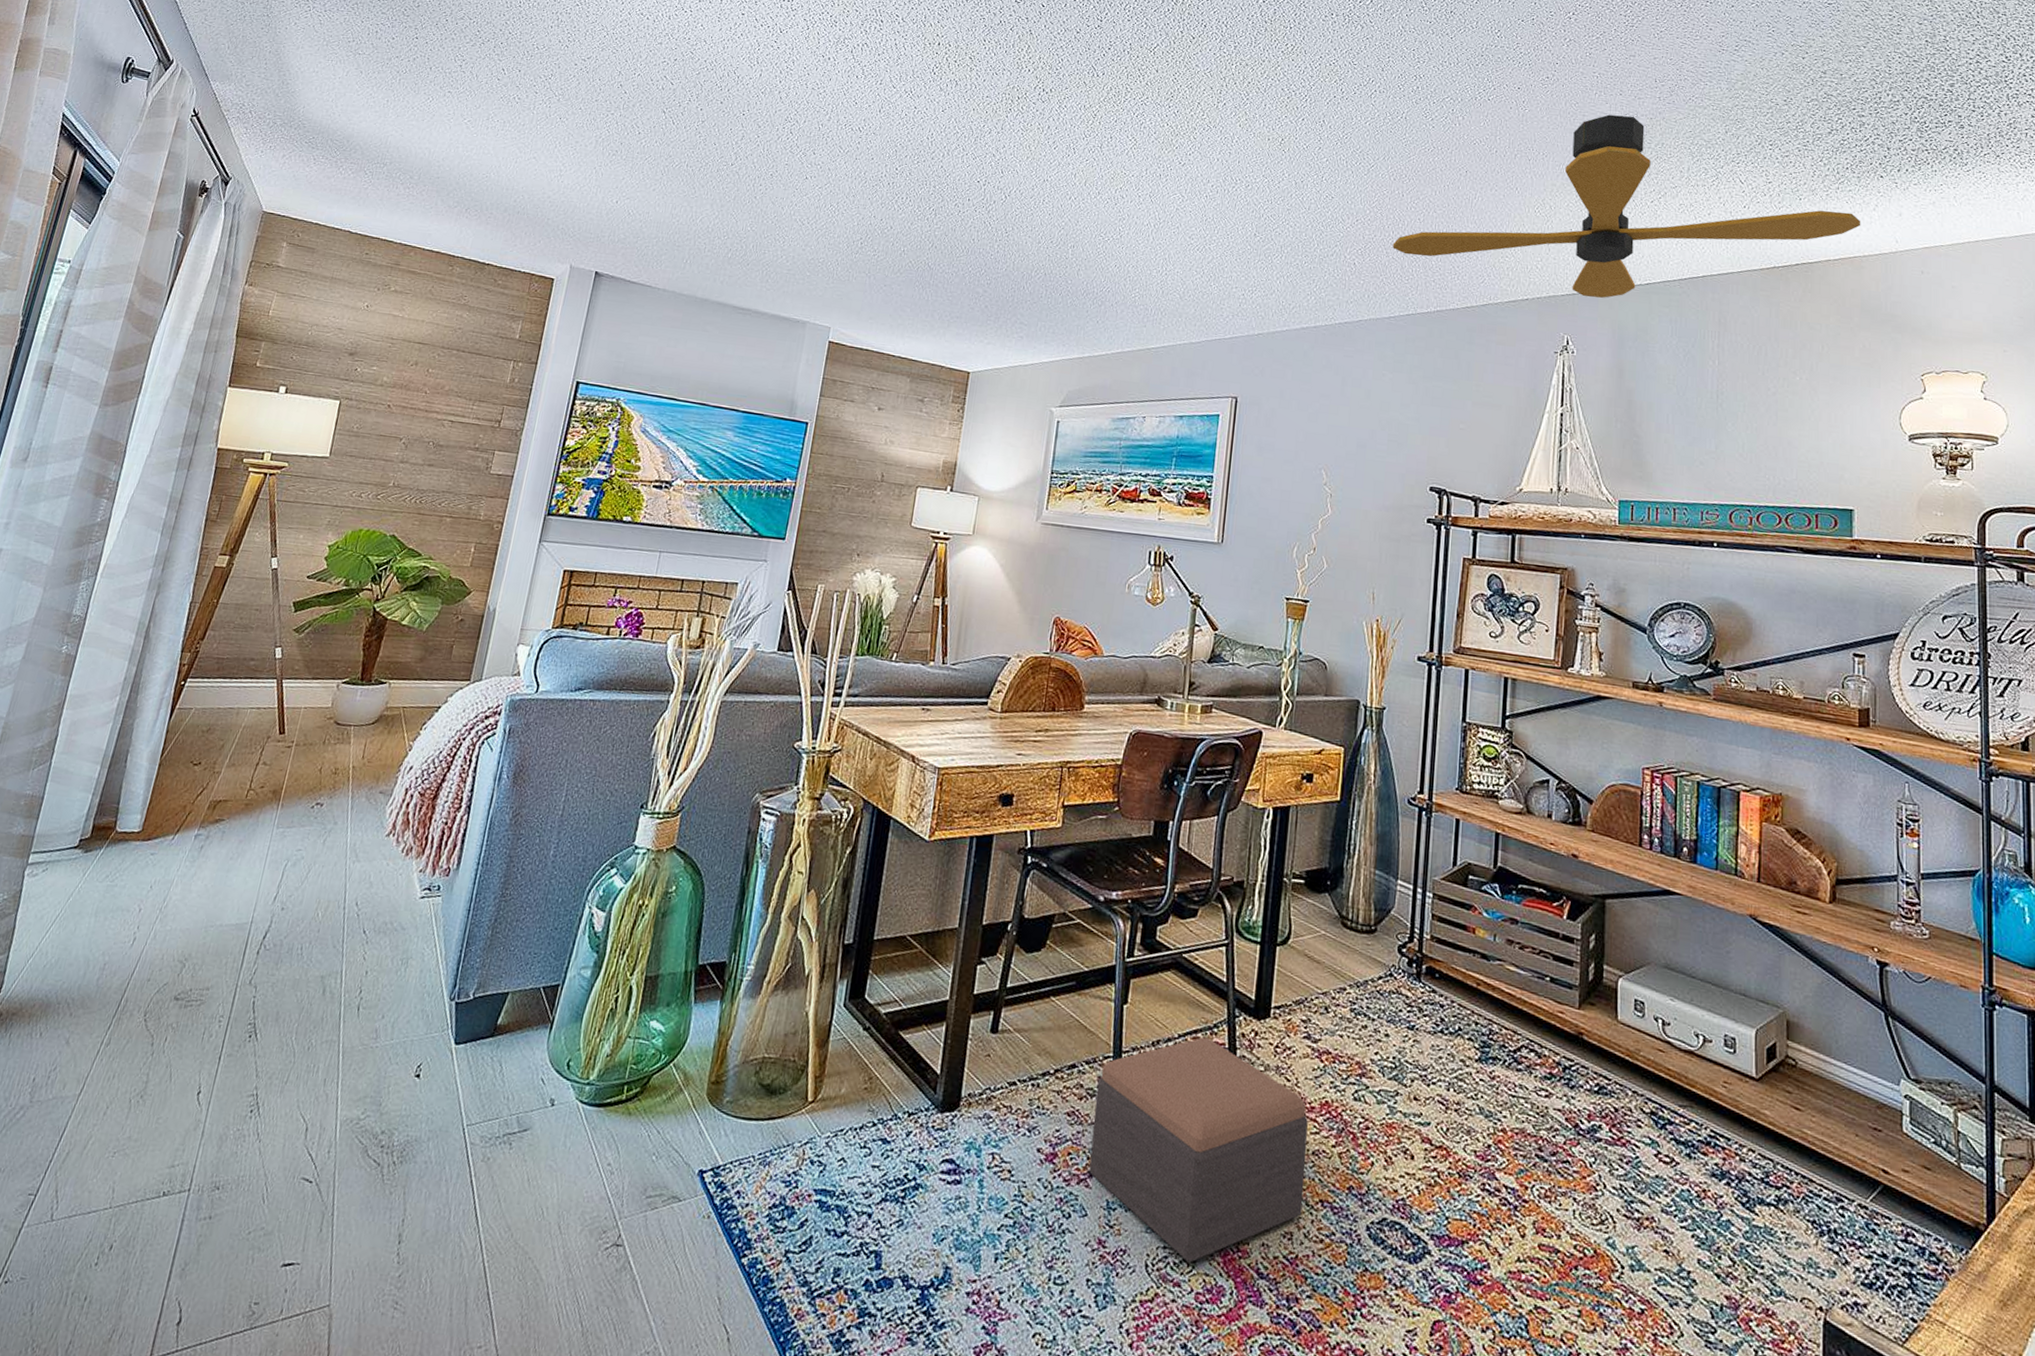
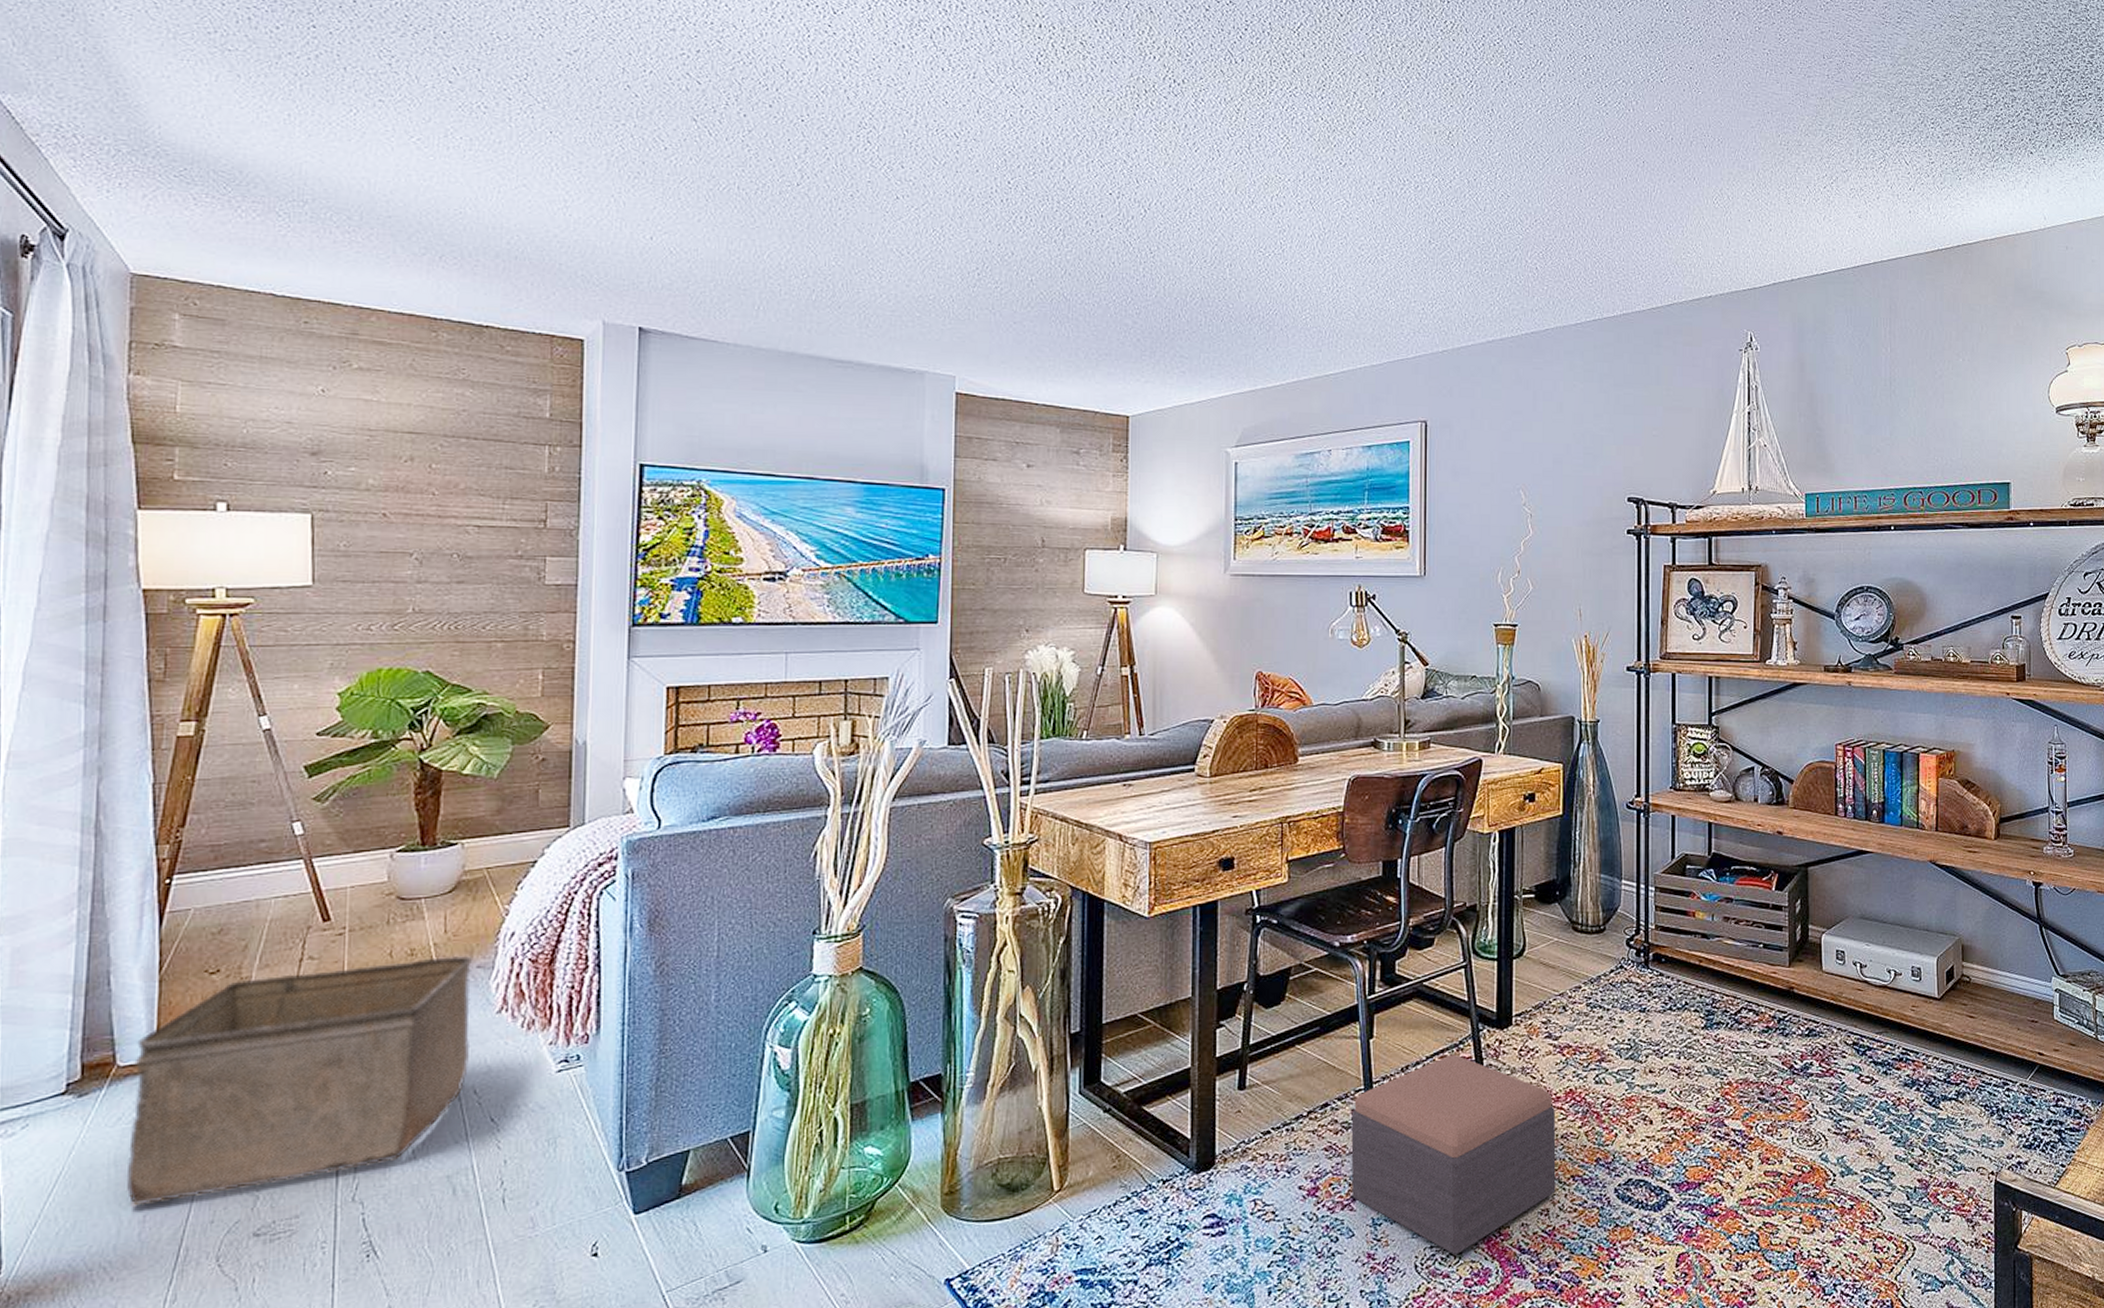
storage bin: none [98,773,378,956] -> present [127,955,473,1208]
ceiling fan: present [1392,114,1861,298] -> none [1574,95,2014,291]

